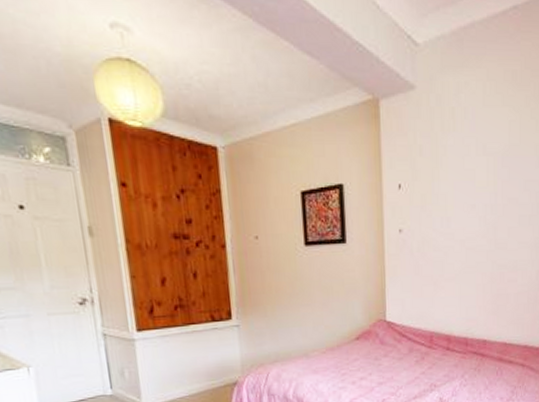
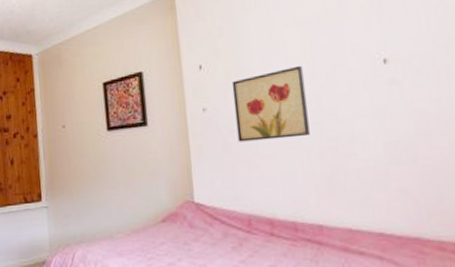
wall art: none [426,195,487,265] -> present [231,65,310,142]

